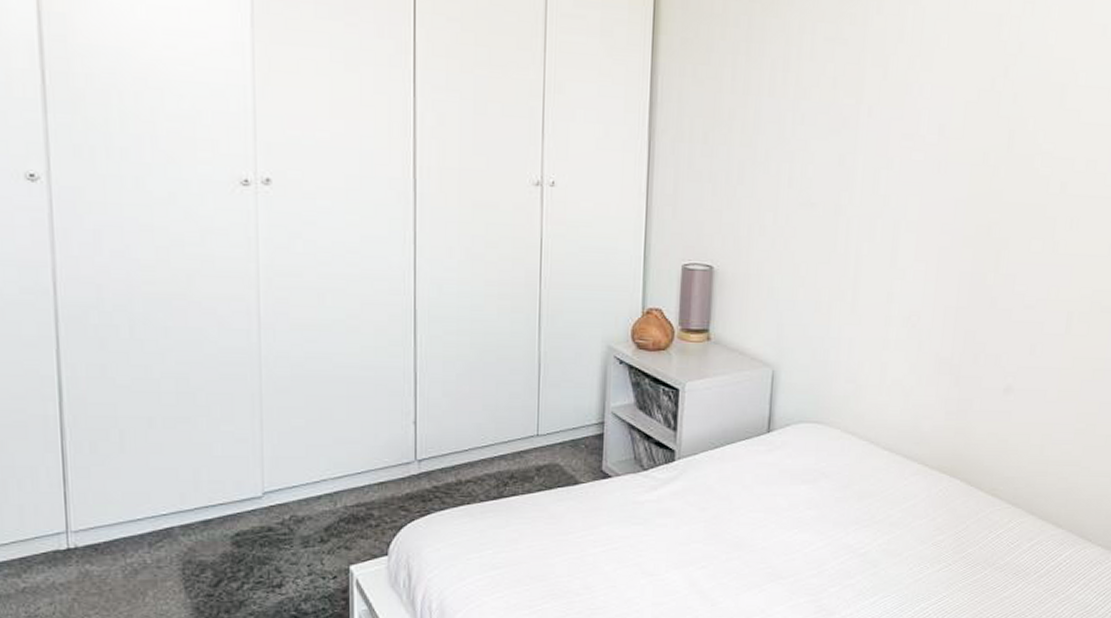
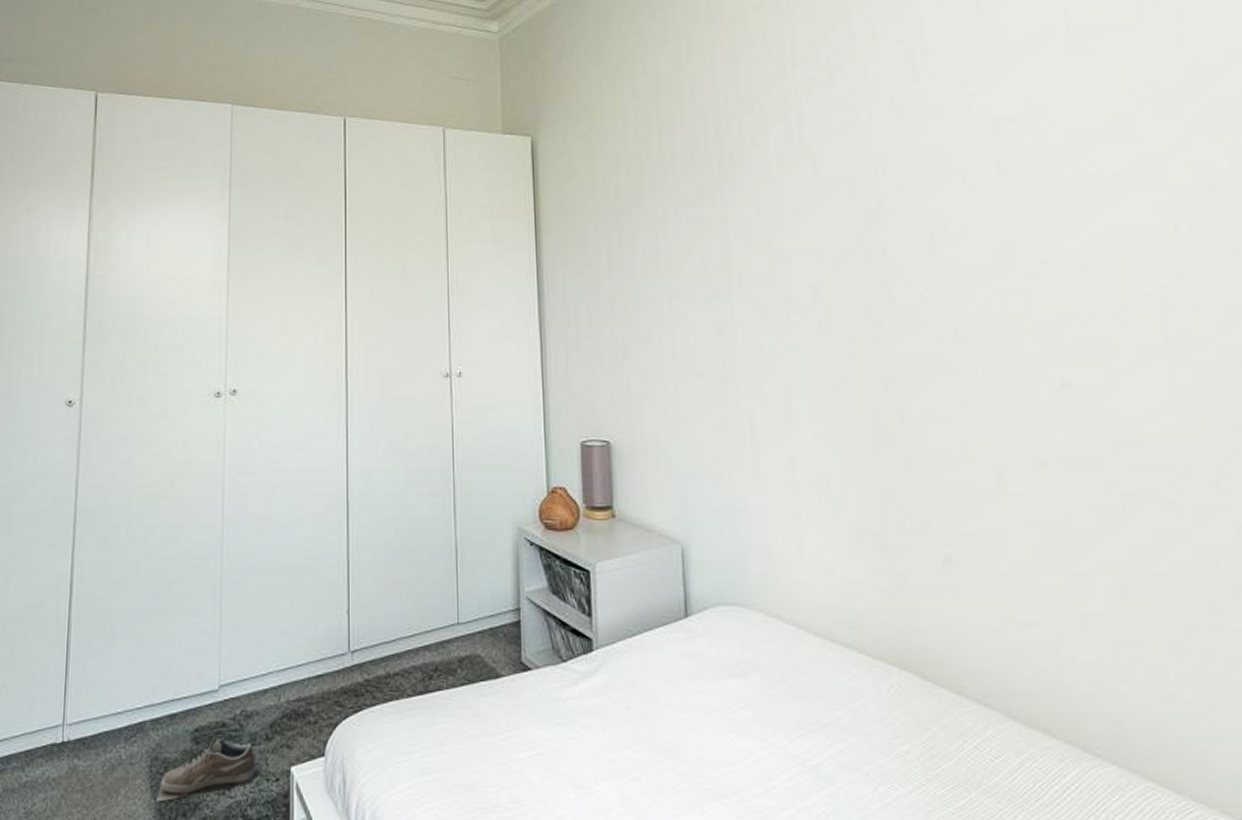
shoe: none [192,541,317,602] -> present [156,738,263,802]

